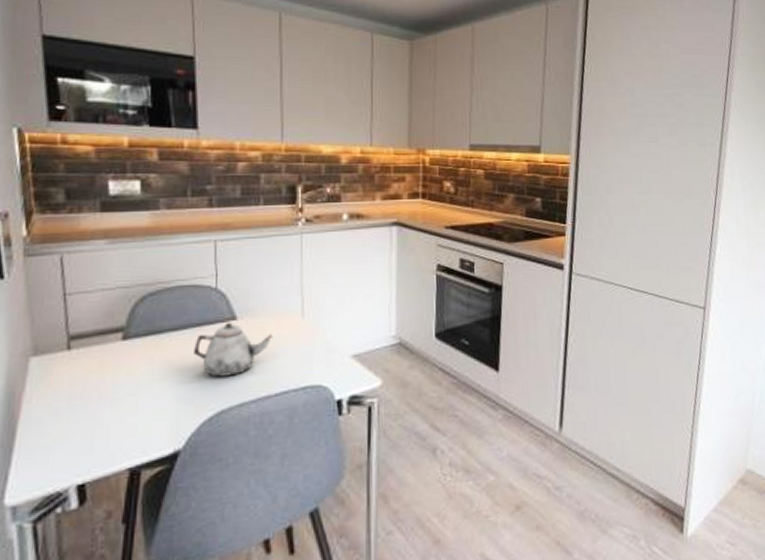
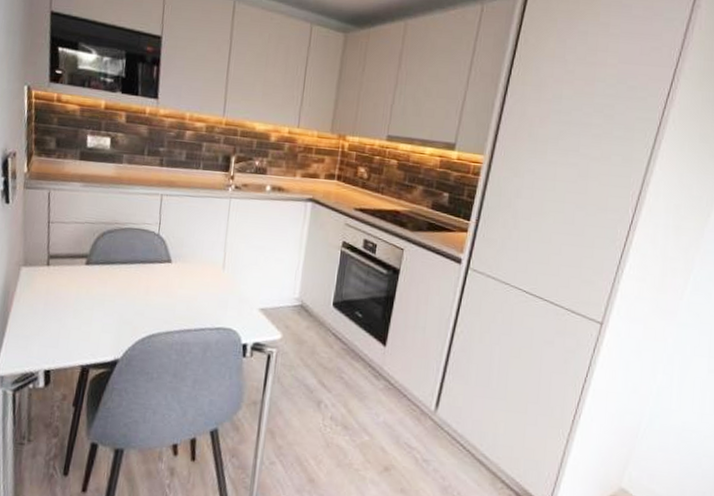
teapot: present [194,322,273,377] -> none [136,264,198,308]

